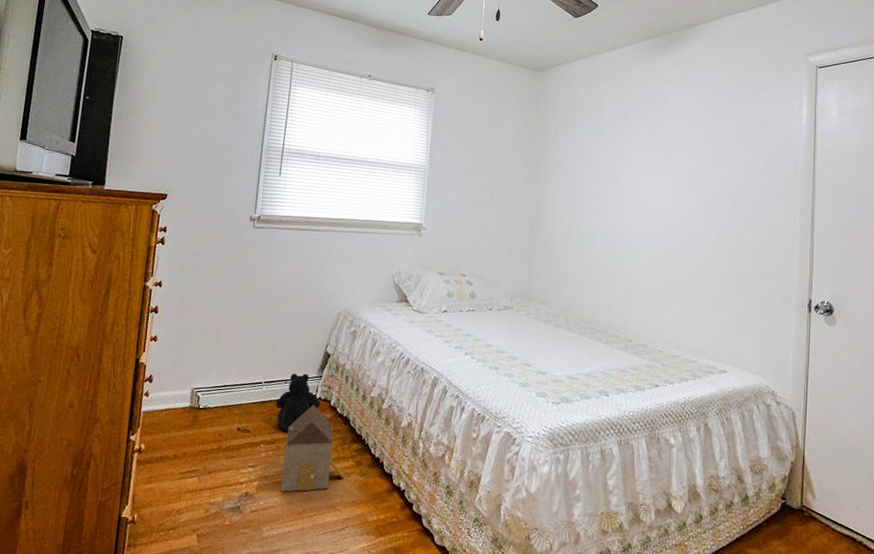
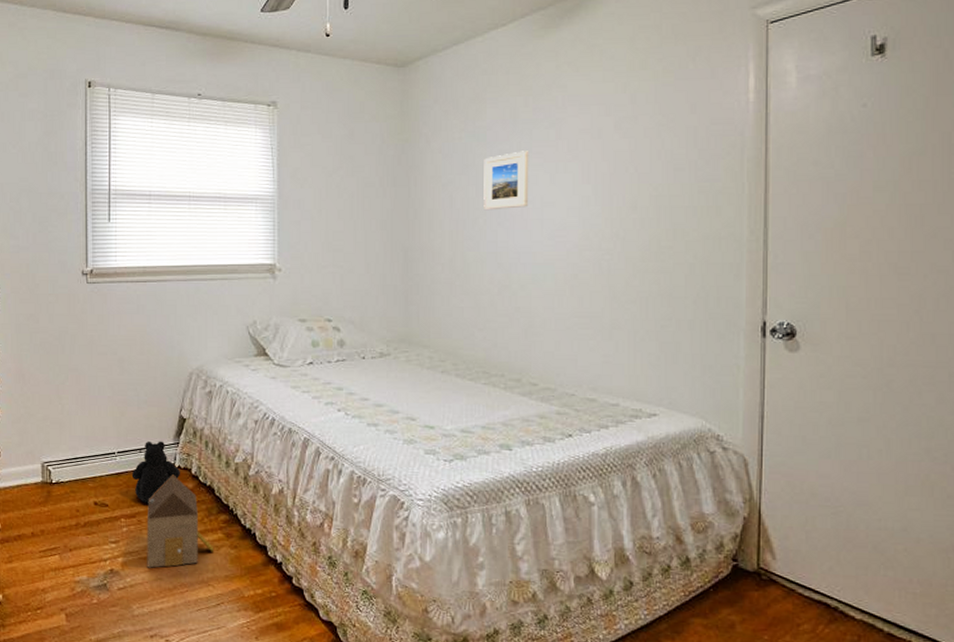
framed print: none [597,147,636,193] -> present [484,151,529,211]

